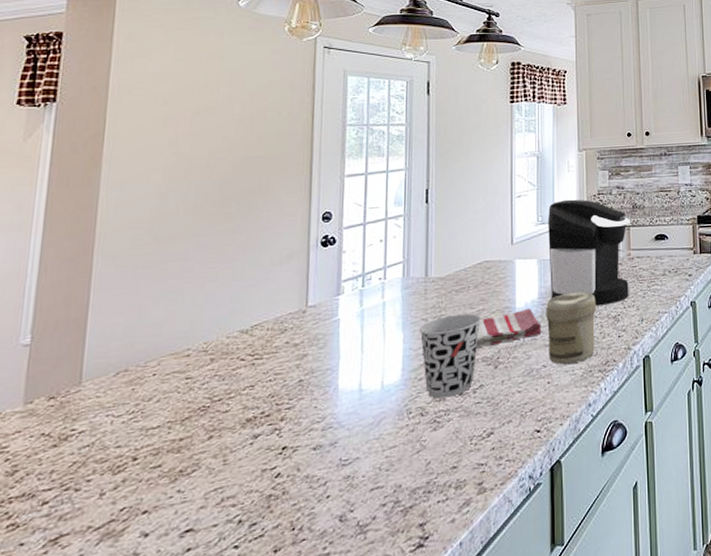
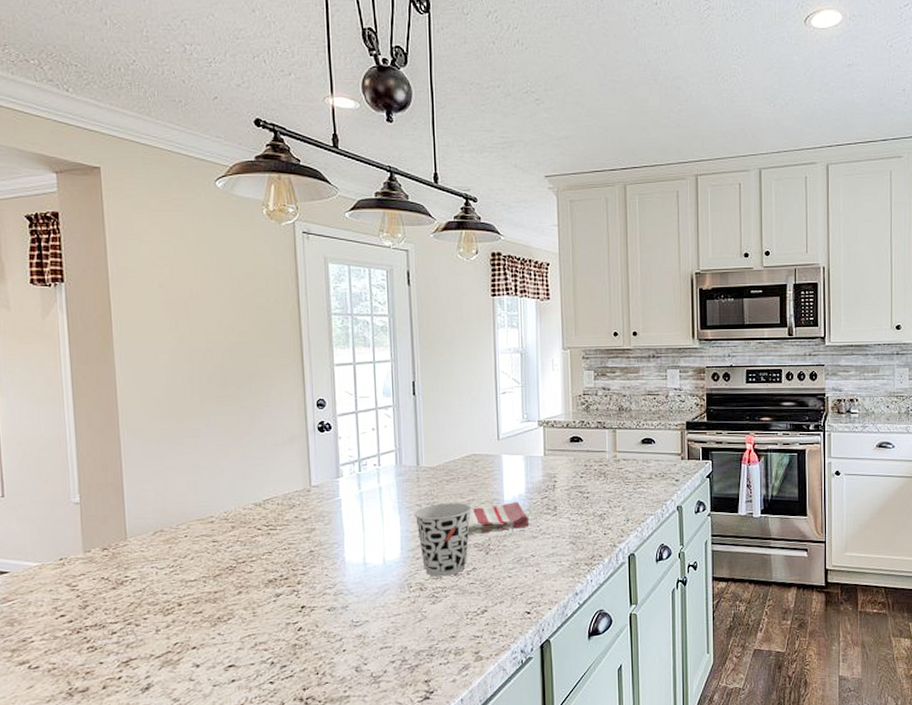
jar: present [546,291,596,365] -> none [533,488,582,556]
coffee maker: present [548,199,631,306] -> none [533,398,618,504]

